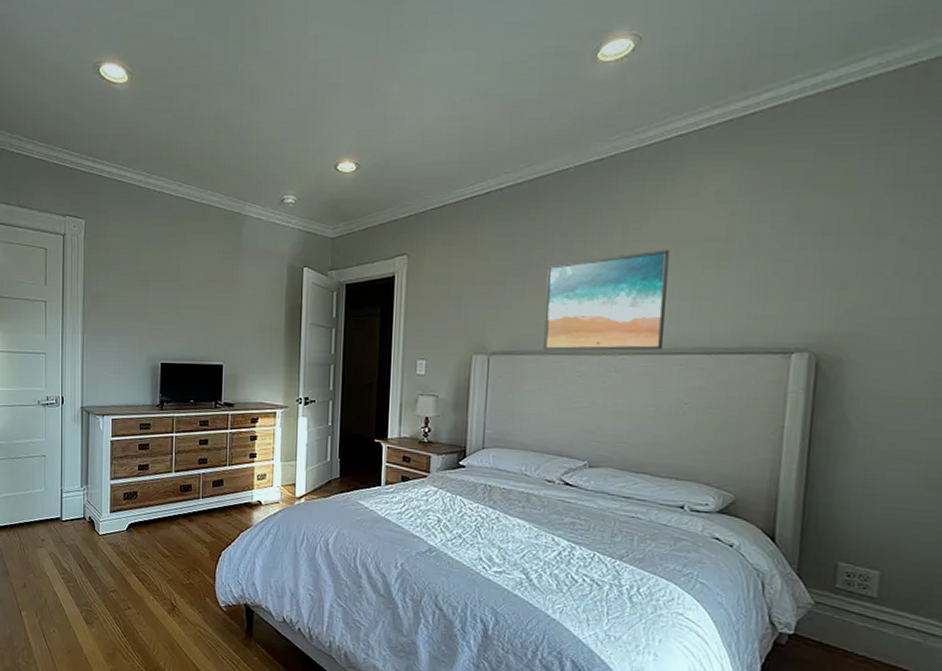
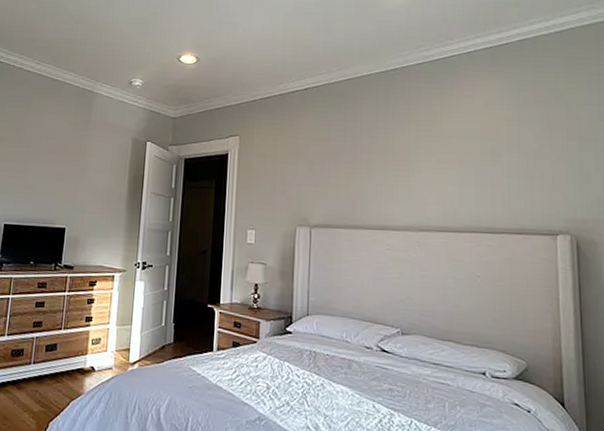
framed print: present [542,249,670,351] -> none [356,143,456,229]

